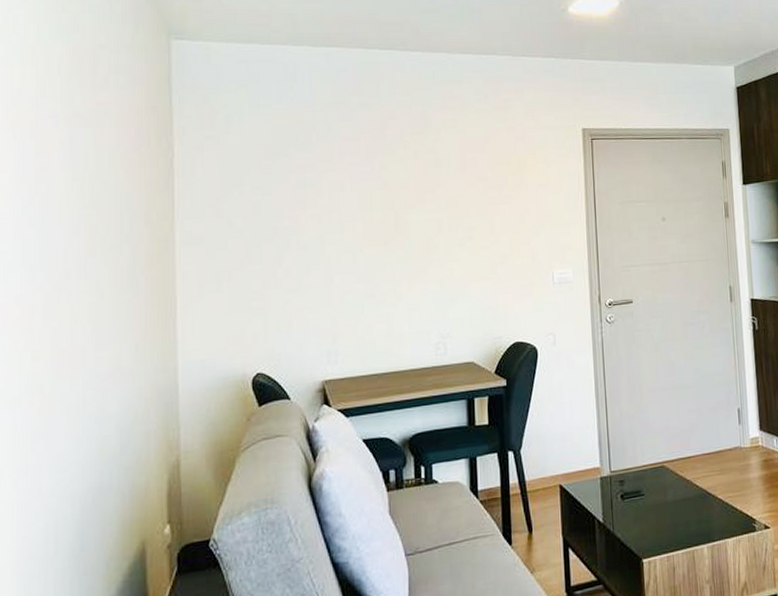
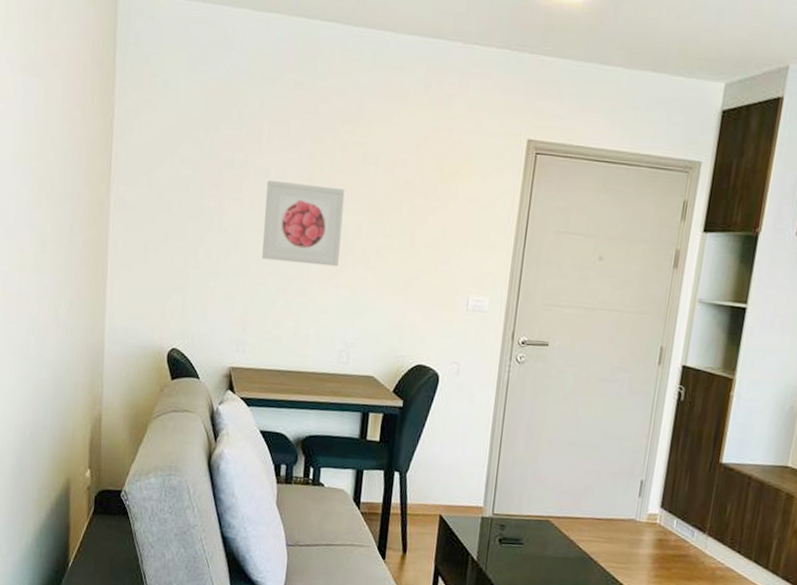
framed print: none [342,192,424,269] -> present [262,180,345,267]

